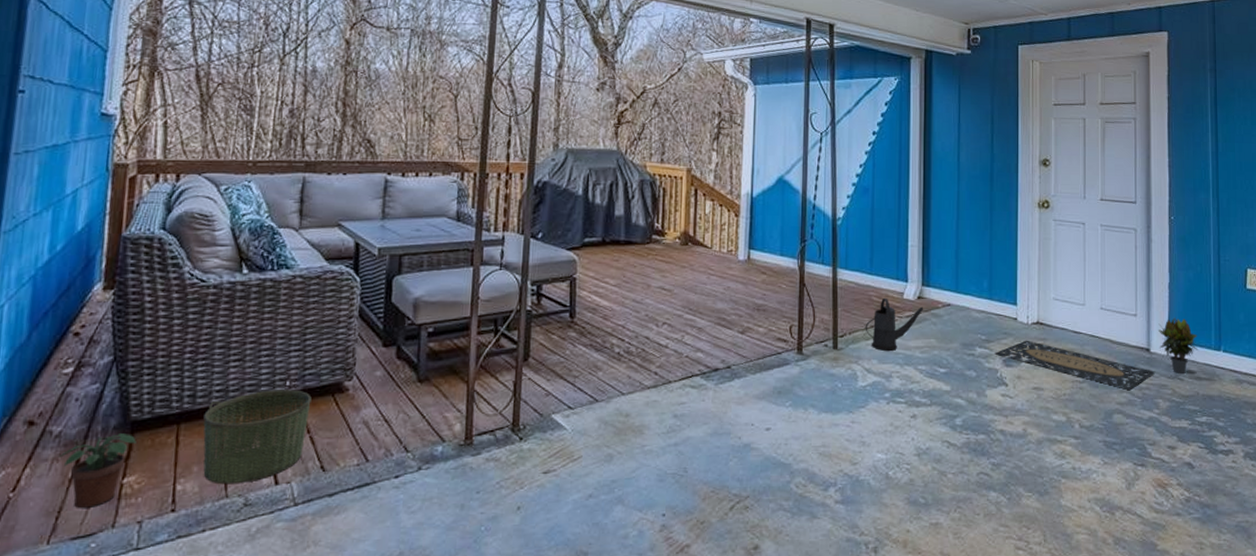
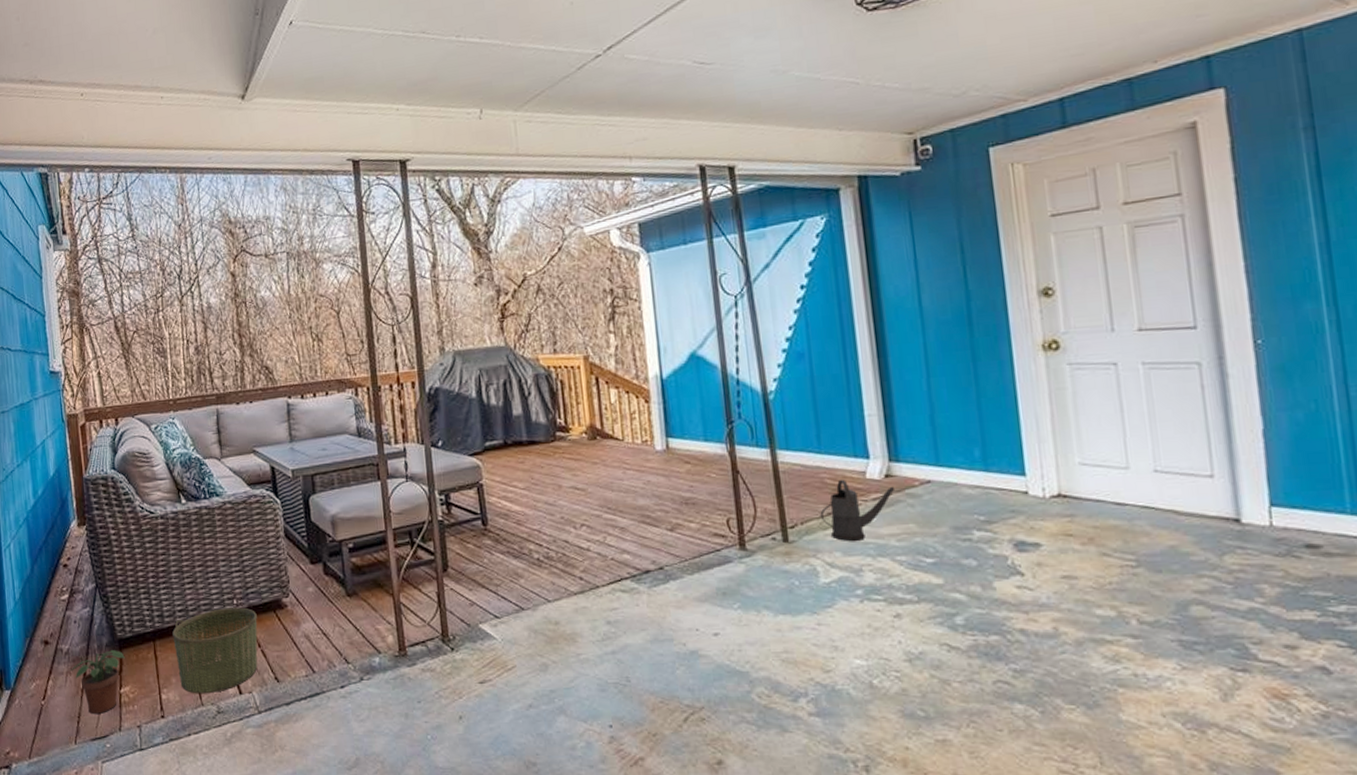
doormat: present [995,340,1155,390] -> none [1000,517,1252,574]
potted plant: present [1158,317,1199,373] -> none [1251,475,1324,549]

